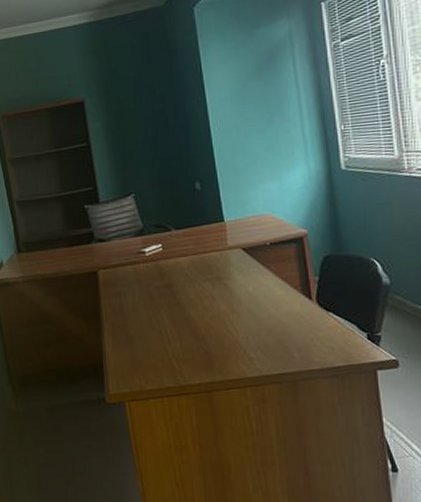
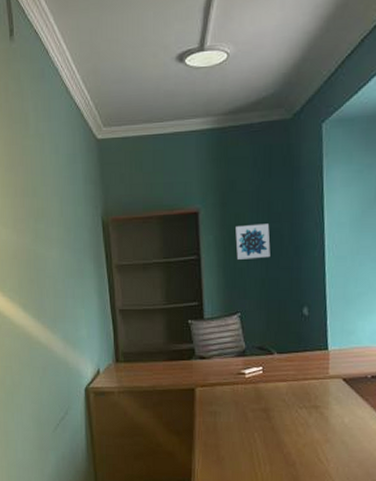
wall art: none [121,106,158,143] -> present [235,223,271,259]

